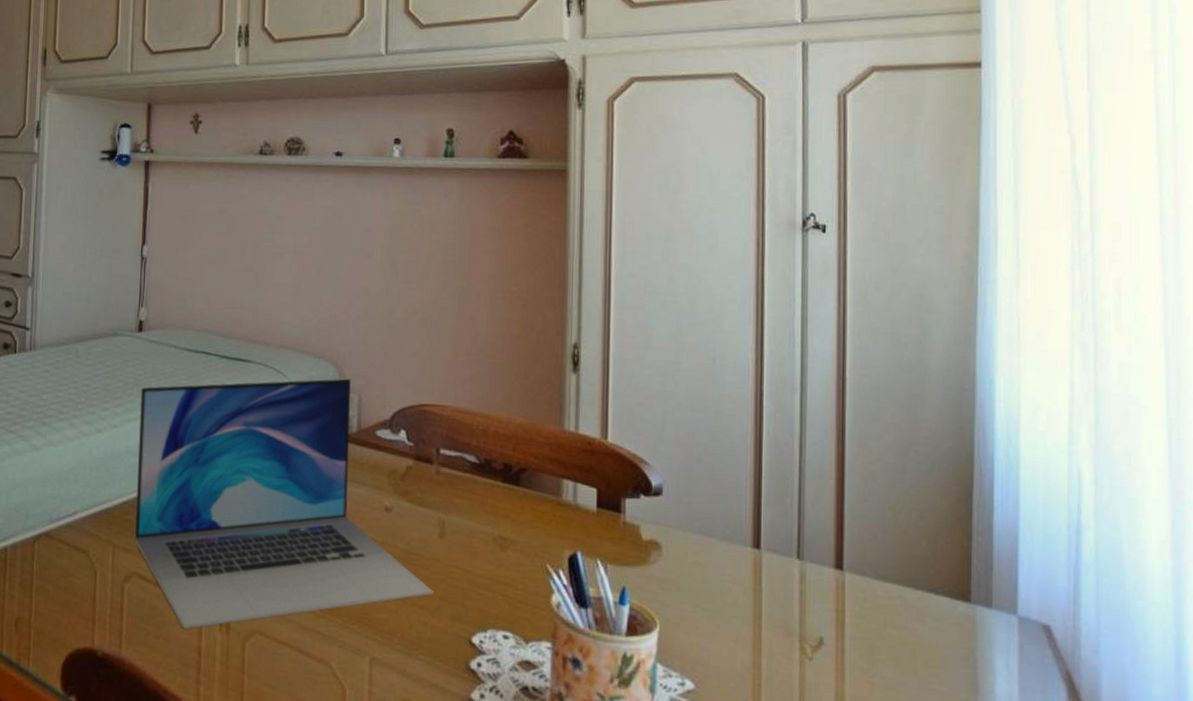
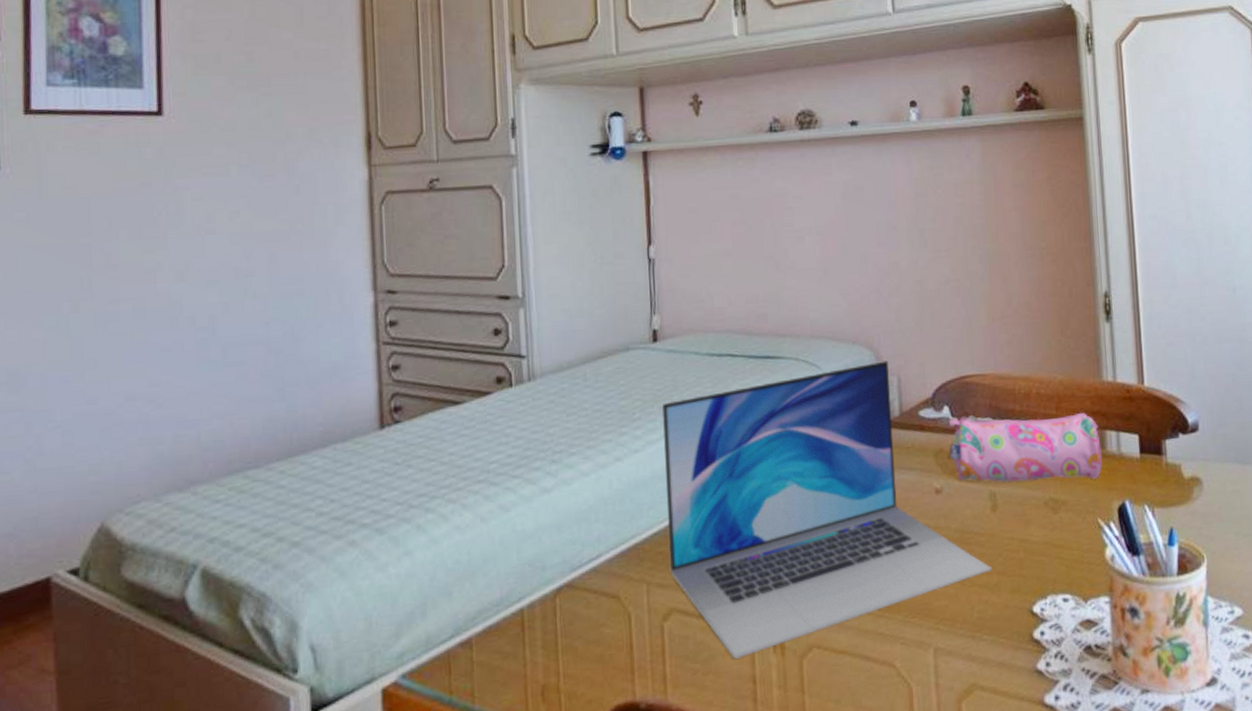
pencil case: none [401,442,556,525] -> present [948,413,1102,483]

